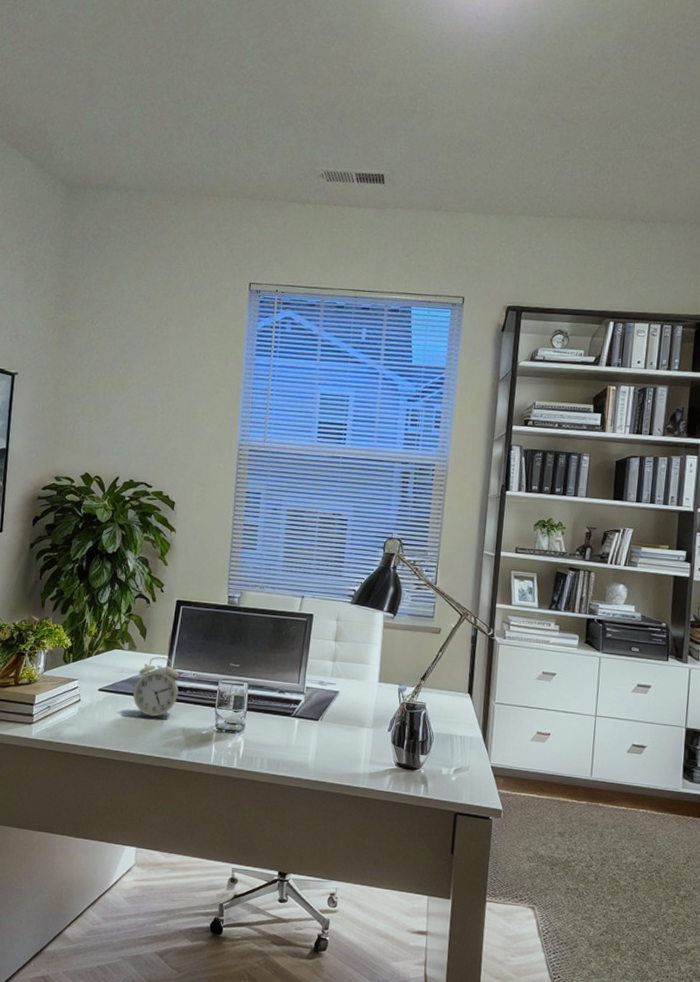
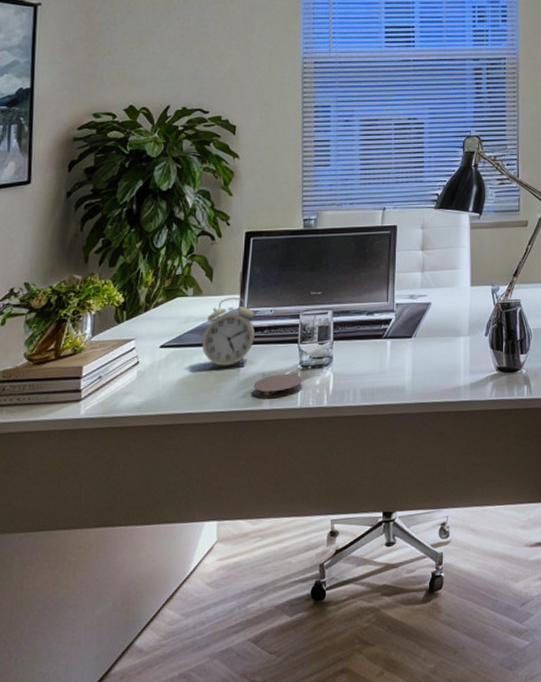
coaster: none [173,732,217,753] -> present [253,373,303,399]

